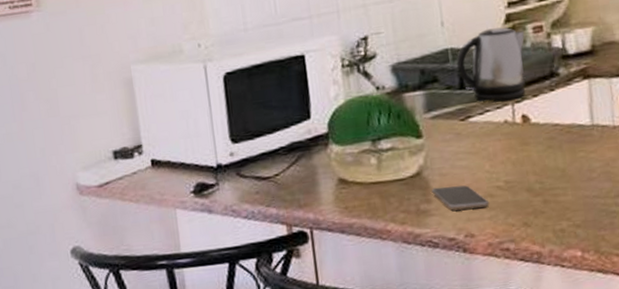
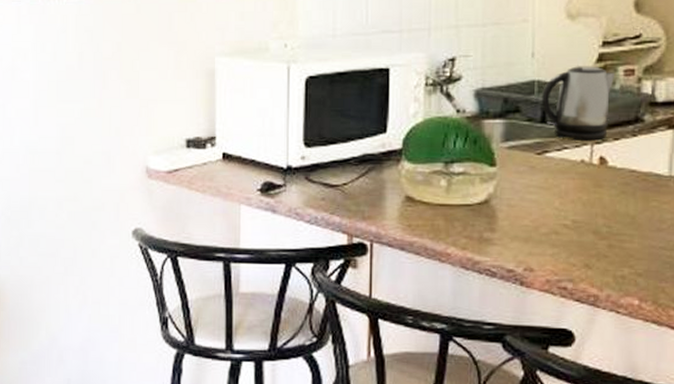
mobile phone: present [431,185,490,211] -> none [497,217,554,243]

